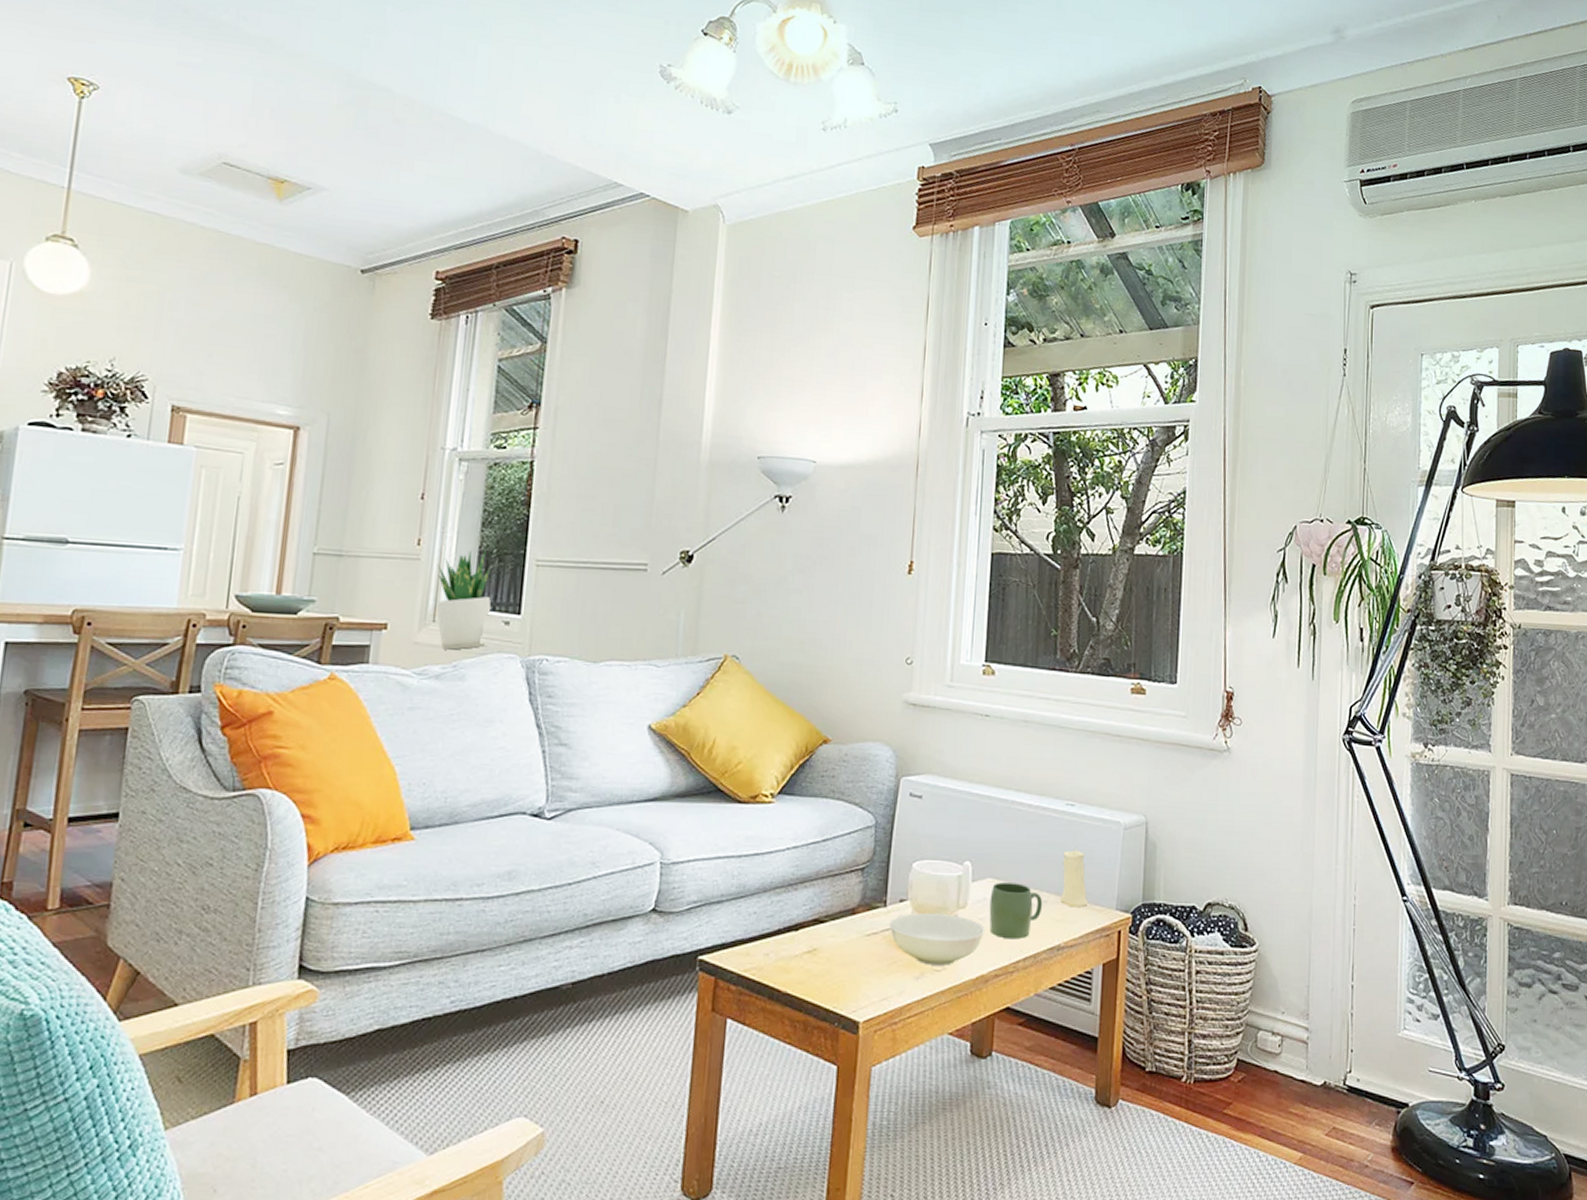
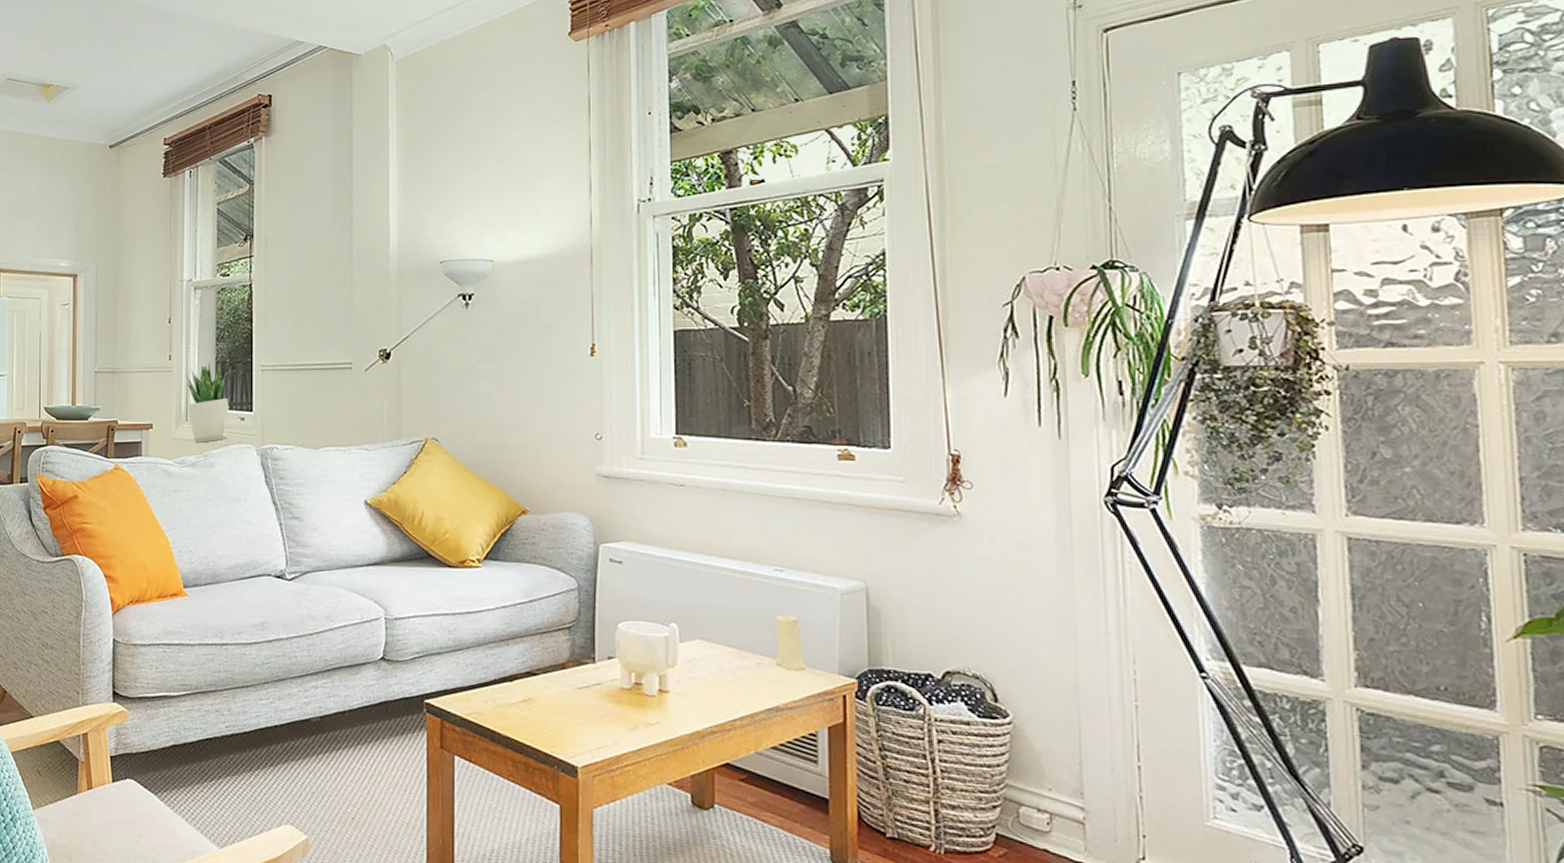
bowl: present [889,912,985,966] -> none [600,669,697,720]
mug: present [989,882,1043,938] -> none [700,644,757,698]

